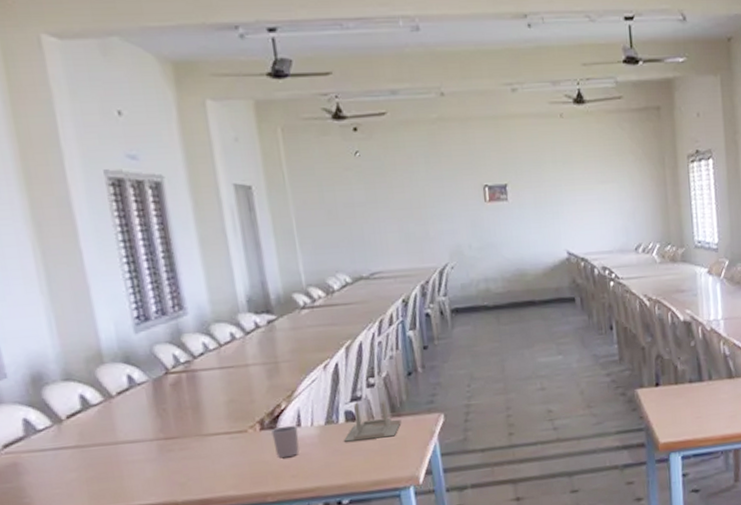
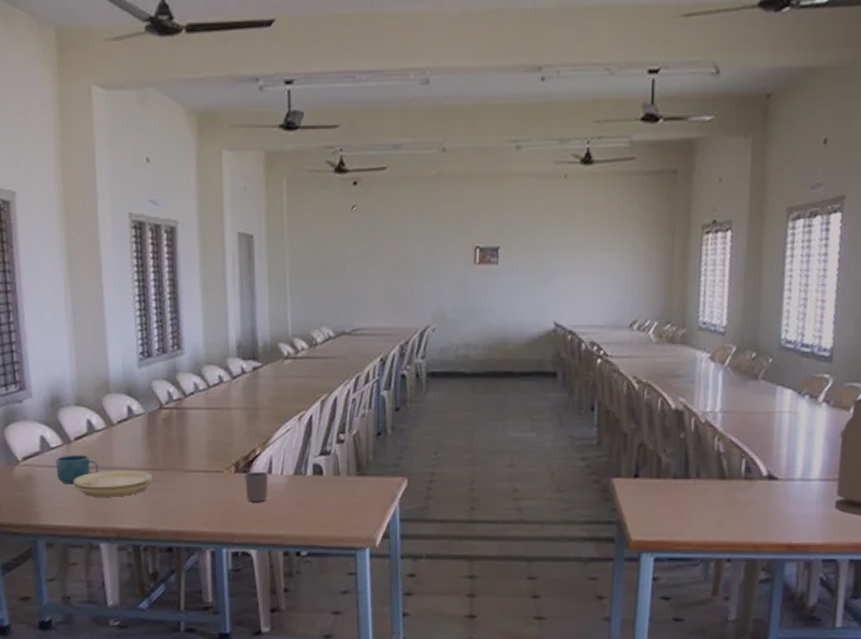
cup: none [45,433,101,468] -> present [55,455,99,485]
plate: none [70,441,169,477] -> present [73,470,154,497]
napkin holder: present [344,399,401,442] -> none [309,456,365,495]

